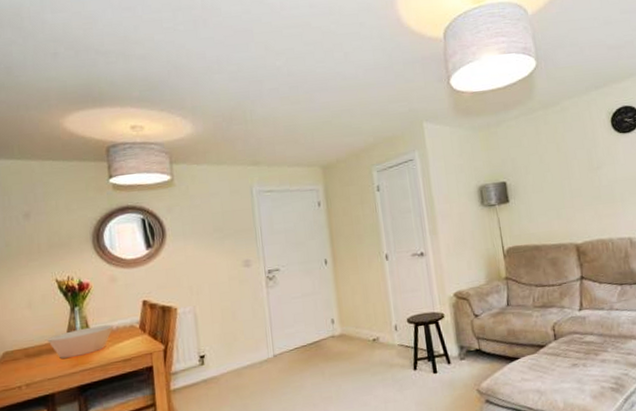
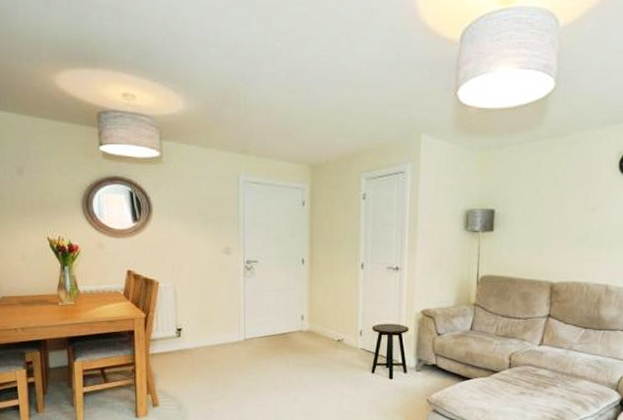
bowl: present [47,324,114,359] -> none [40,286,100,312]

